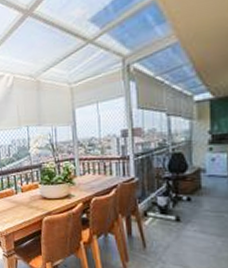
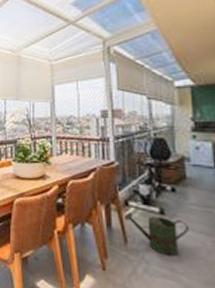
watering can: none [144,222,201,256] -> present [124,212,189,257]

